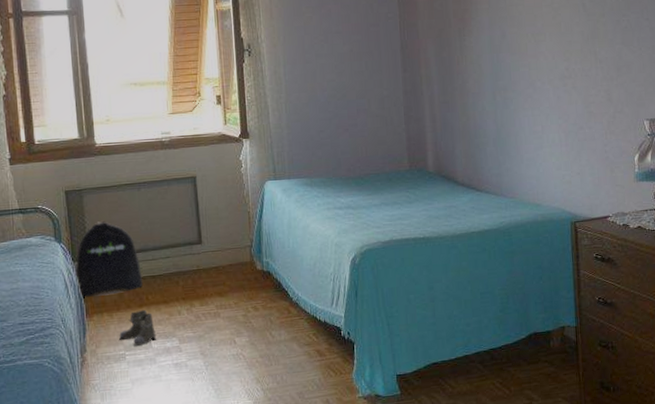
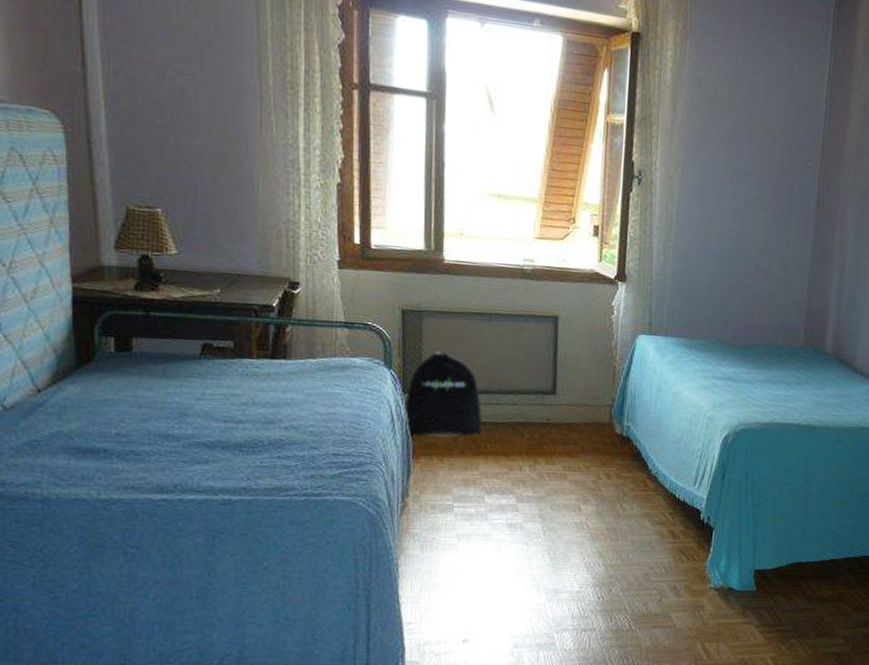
boots: present [119,309,157,346] -> none [448,458,492,498]

